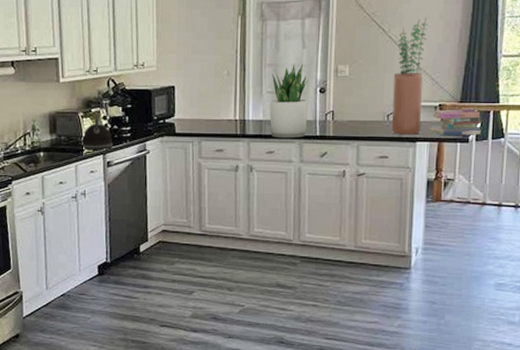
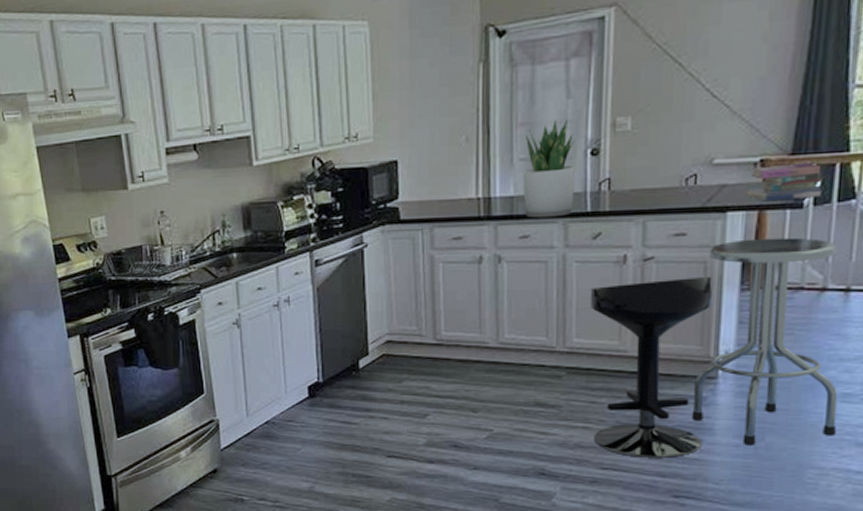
kettle: present [83,112,113,151] -> none [285,200,322,248]
bar stool: none [318,190,408,331] -> present [589,276,714,458]
vase: present [391,16,428,135] -> none [691,41,746,204]
bar stool: none [392,163,495,322] -> present [691,237,838,446]

